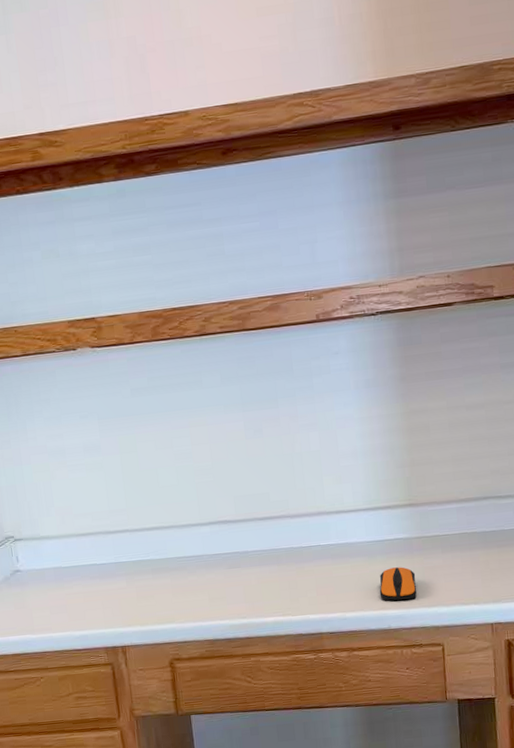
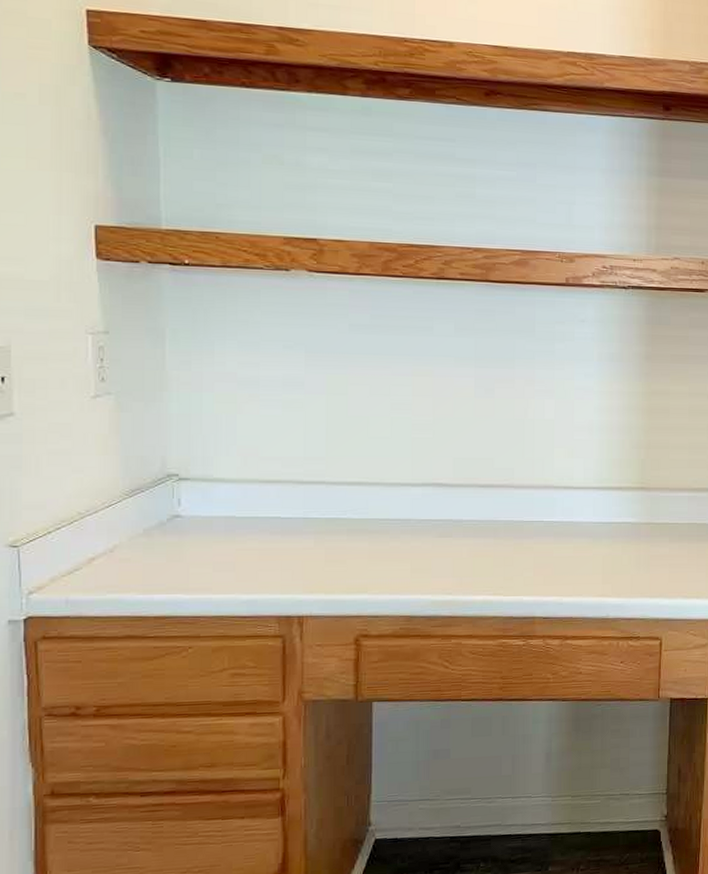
computer mouse: present [379,567,417,601] -> none [601,552,640,589]

